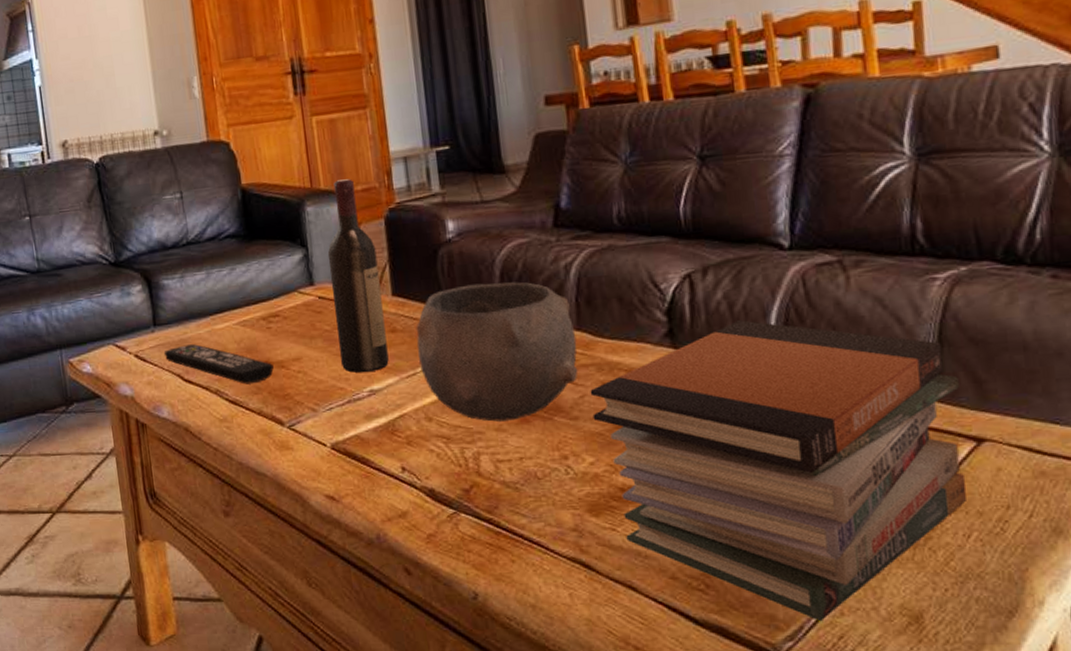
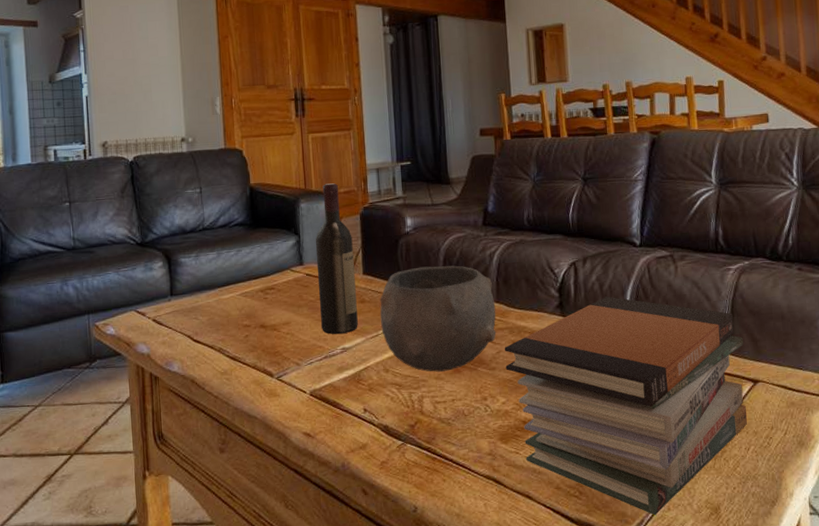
remote control: present [163,344,274,384] -> none [177,311,268,344]

